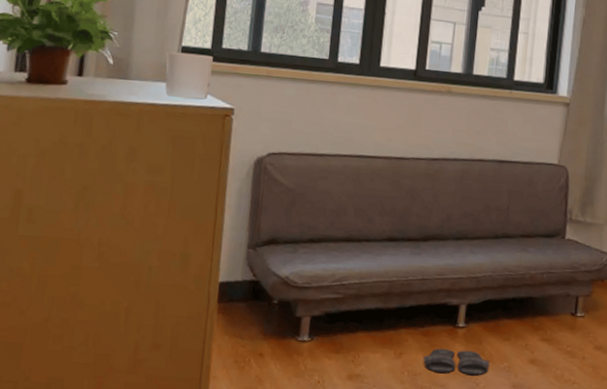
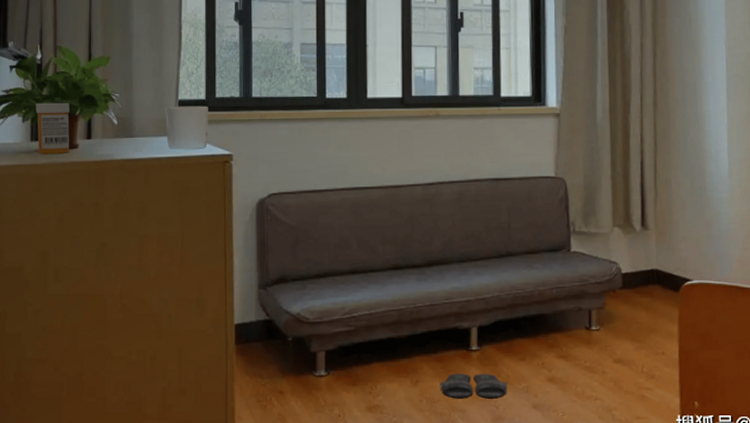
pill bottle: none [22,31,62,89] -> present [36,102,70,154]

